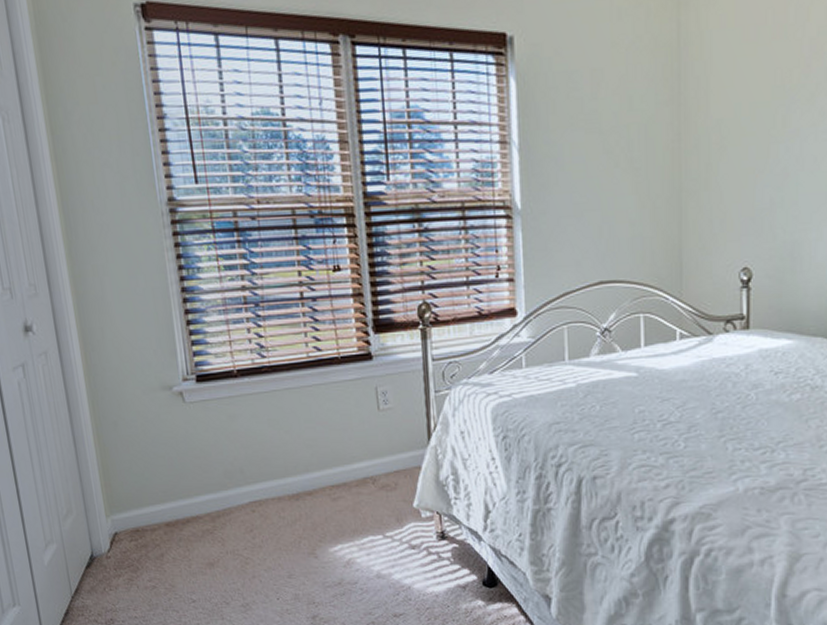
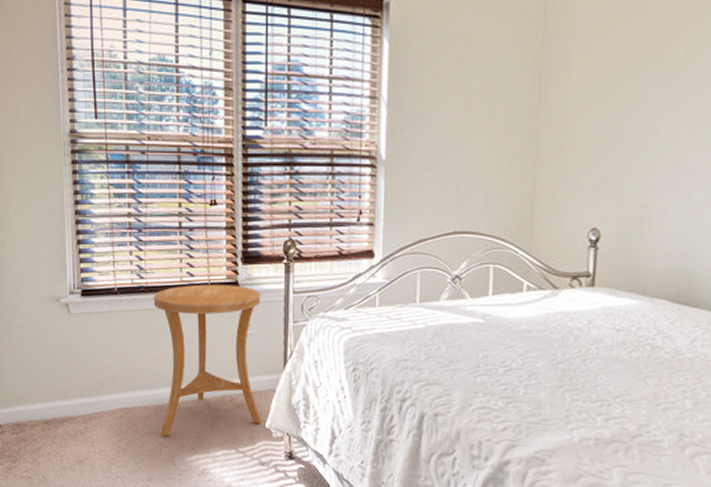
side table: none [278,357,408,528] -> present [153,284,261,437]

